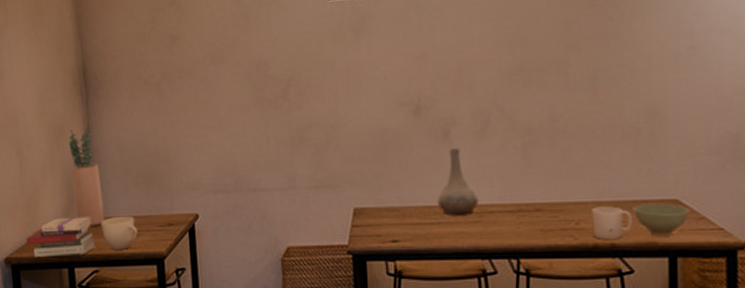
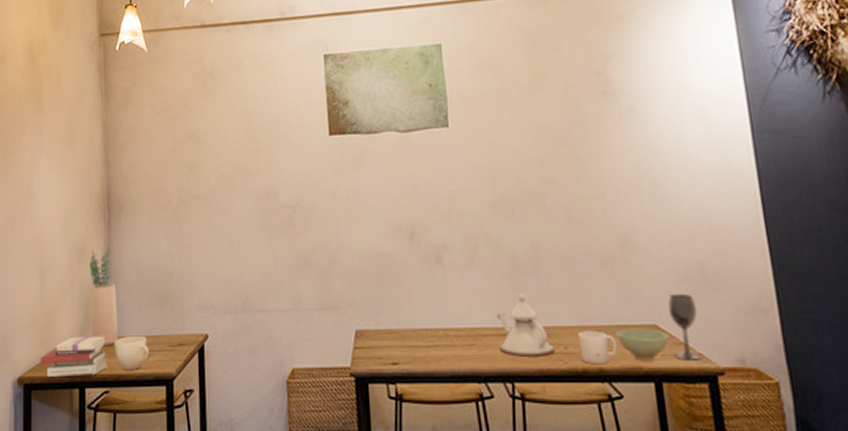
vase: present [436,147,480,216] -> none [433,272,473,338]
teapot: none [505,168,565,233] -> present [496,293,555,357]
wine glass: none [692,166,725,235] -> present [667,293,702,361]

